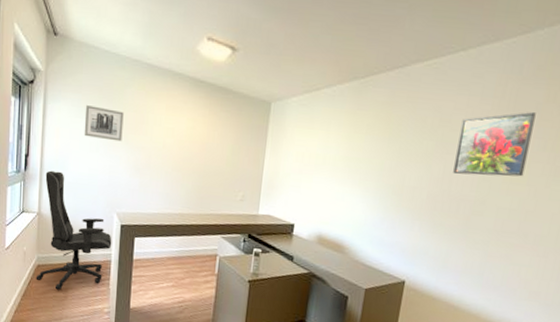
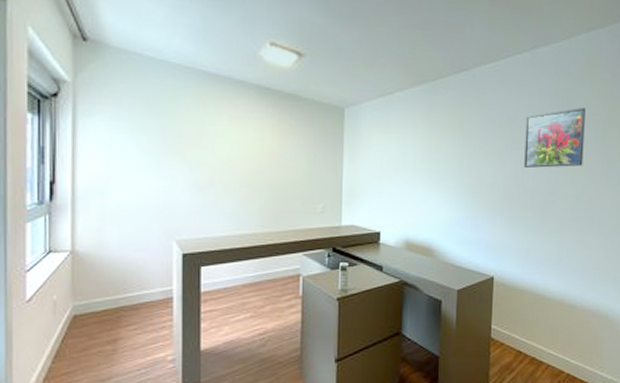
office chair: present [36,170,112,290] -> none [72,198,173,343]
wall art: present [84,105,124,142] -> none [128,119,178,159]

